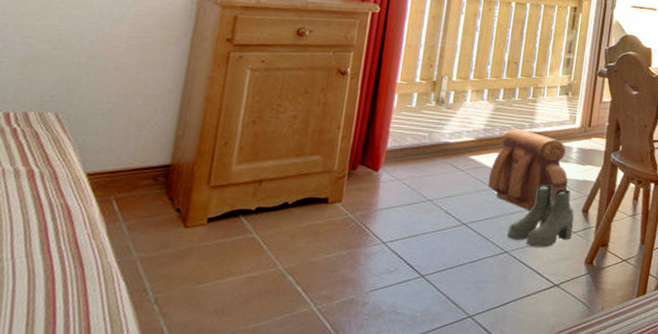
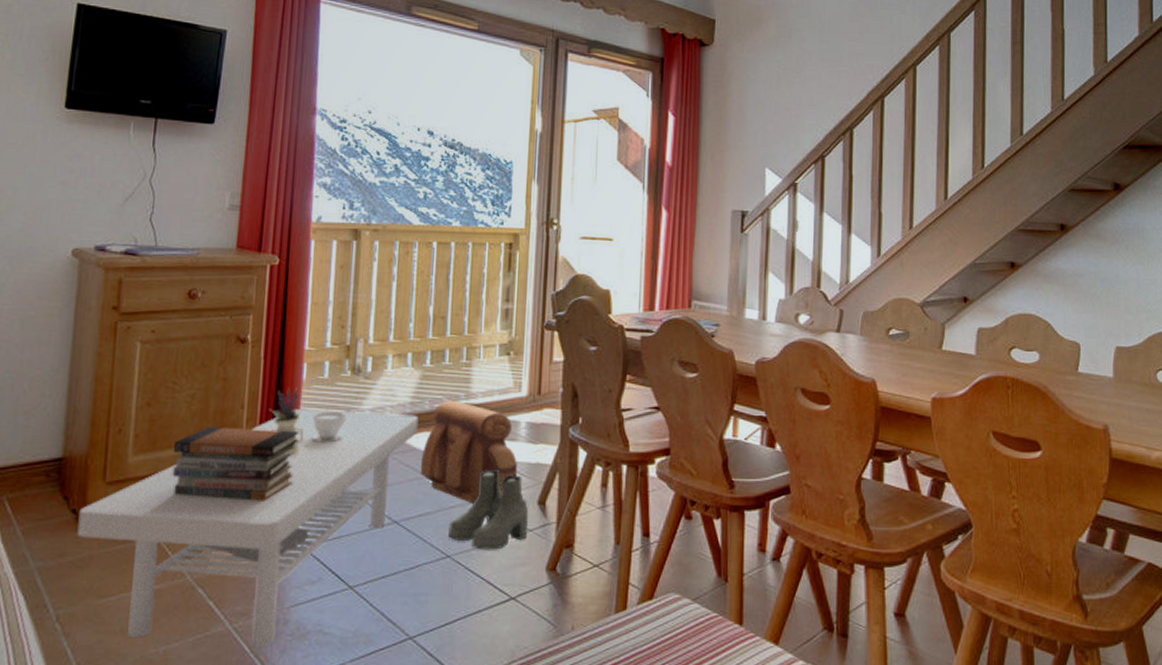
coffee table: none [179,113,490,324] -> present [77,388,419,647]
book stack: none [271,143,388,205] -> present [172,427,300,501]

